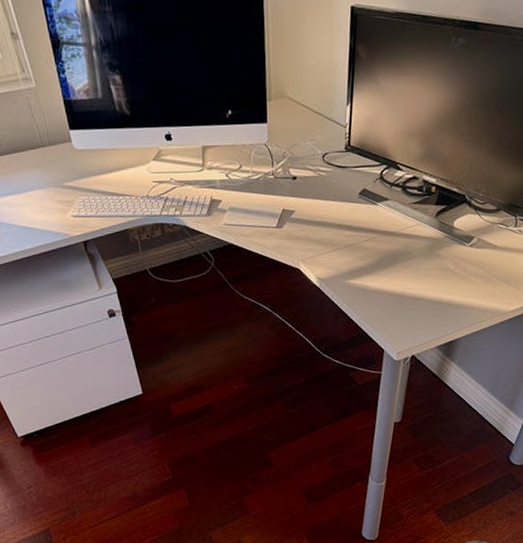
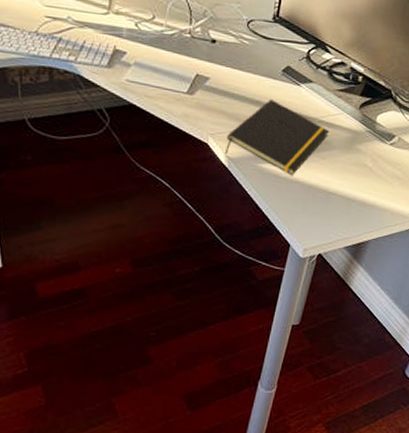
notepad: none [315,221,410,288] -> present [224,99,330,176]

